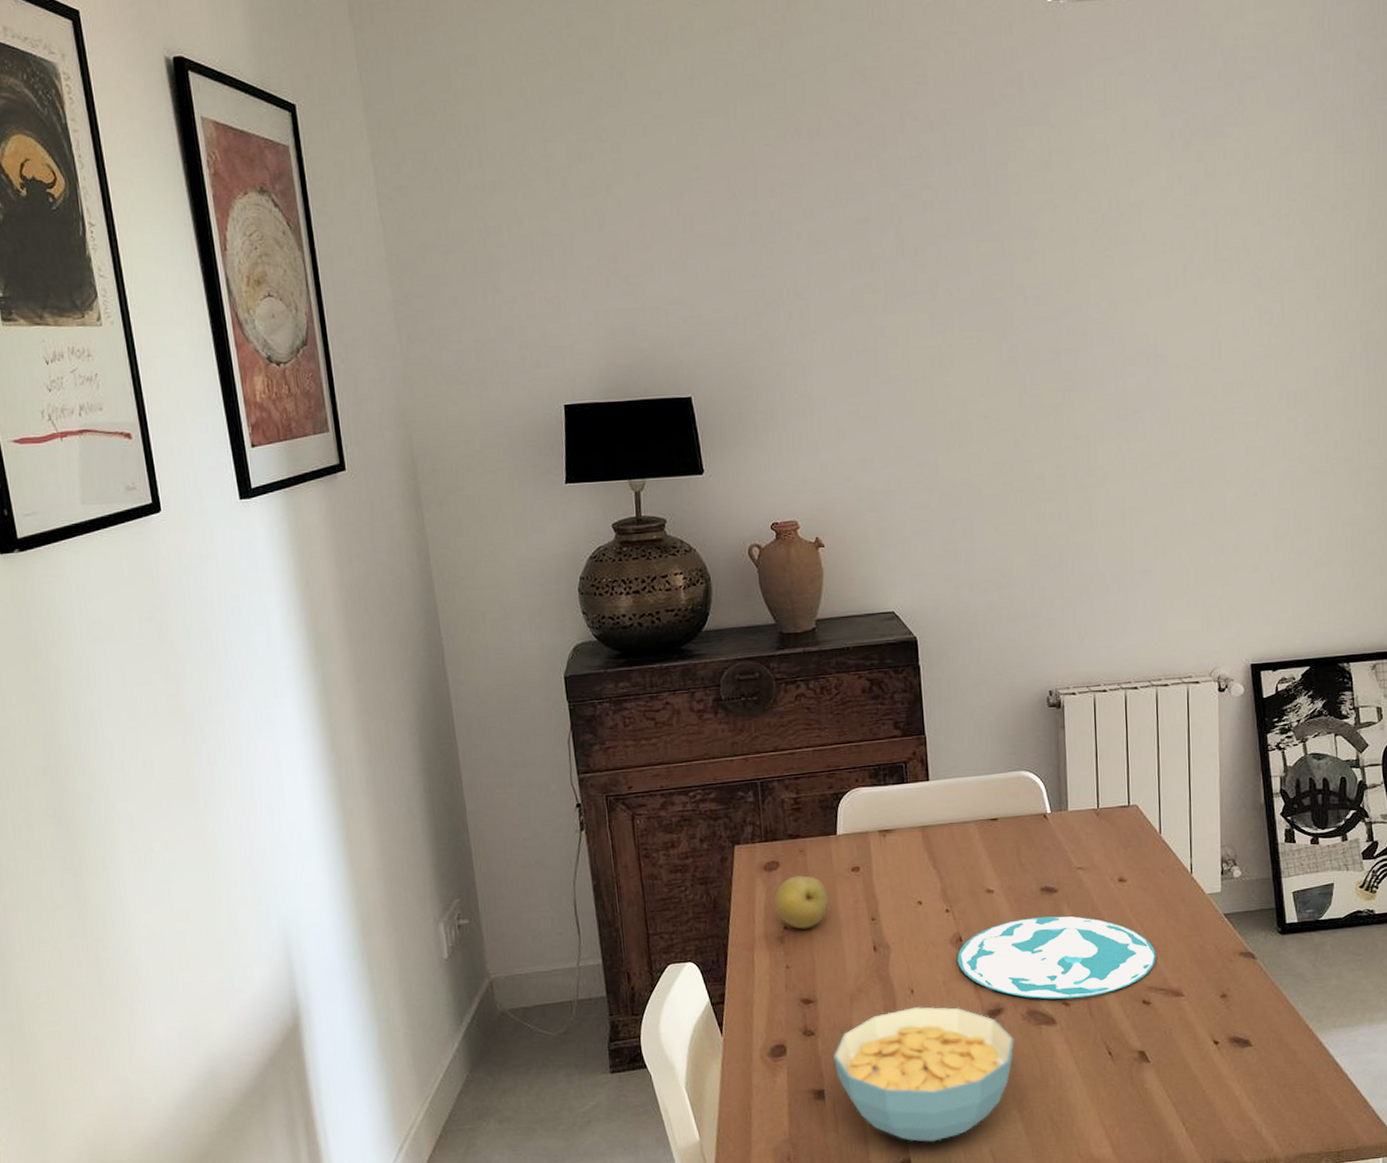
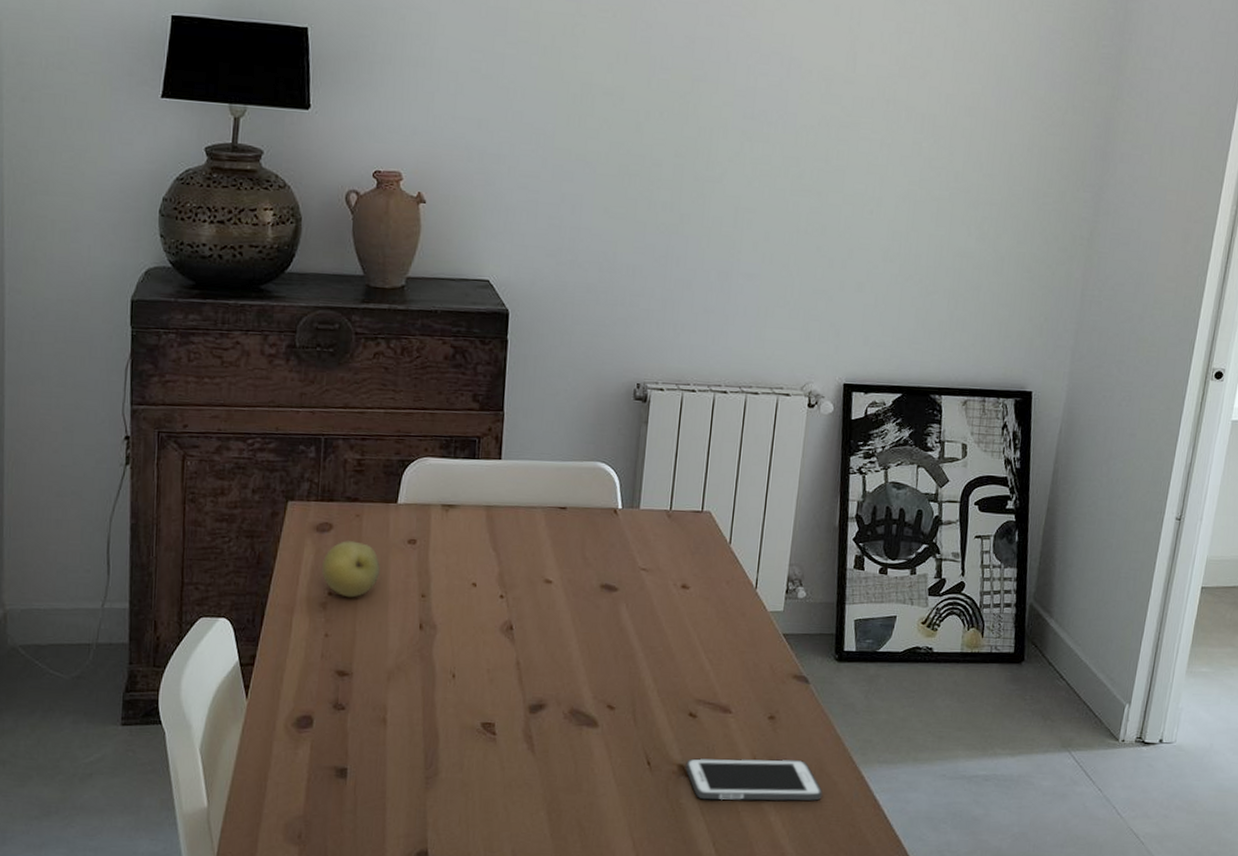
cereal bowl: present [833,1006,1014,1143] -> none [362,691,553,836]
plate: present [957,916,1156,999] -> none [505,614,709,703]
cell phone: none [1146,1034,1285,1082] -> present [685,757,823,801]

